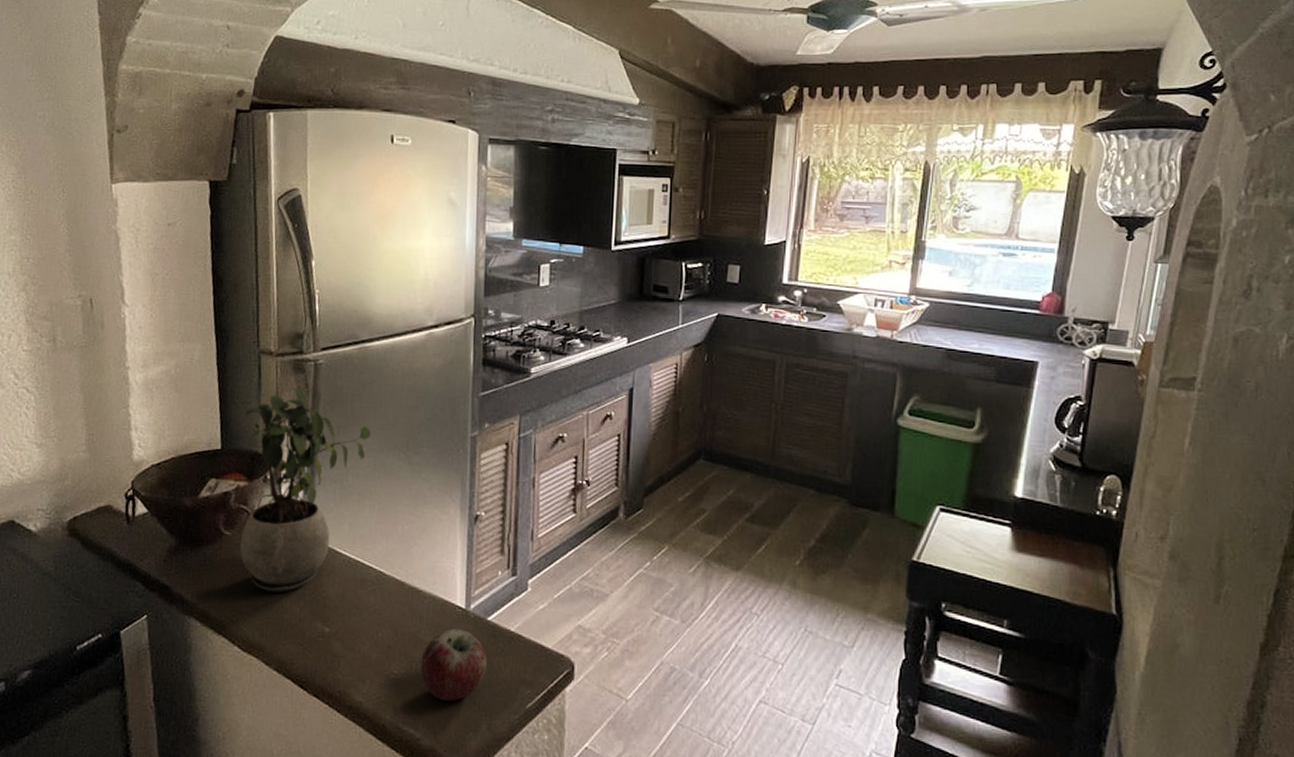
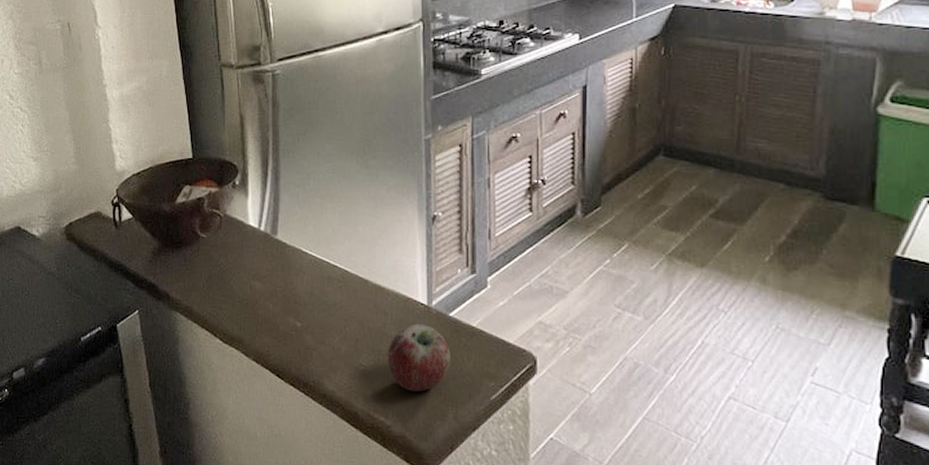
potted plant: present [239,387,371,592] -> none [208,98,329,290]

